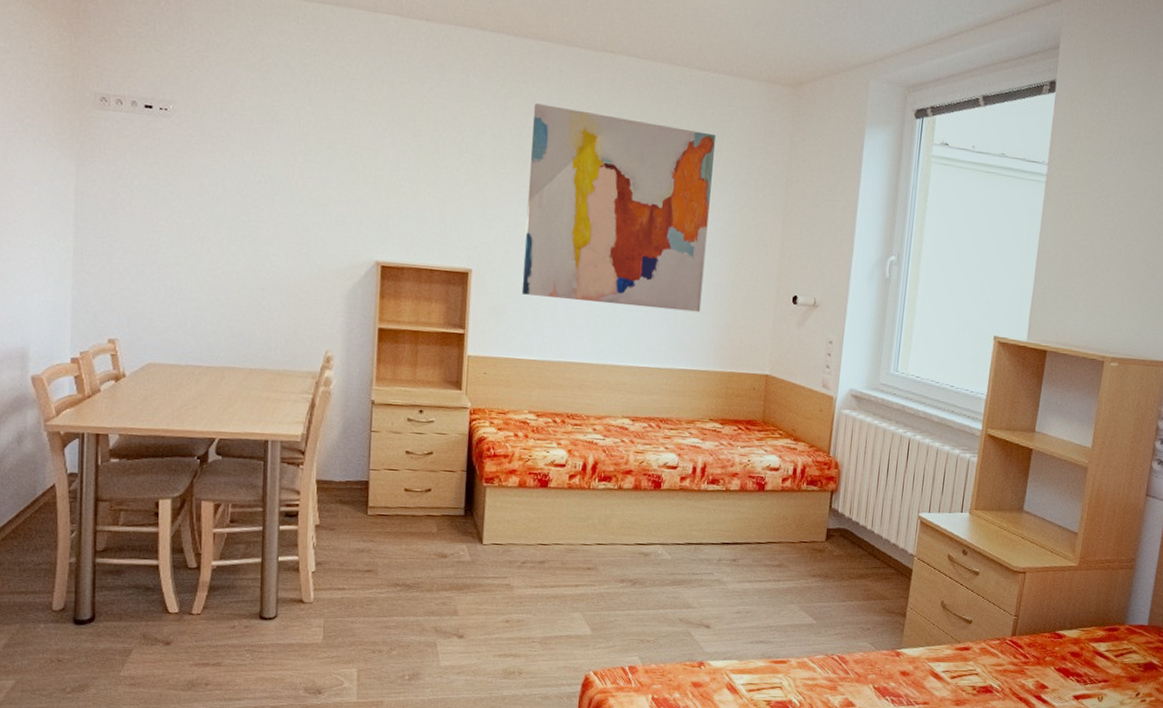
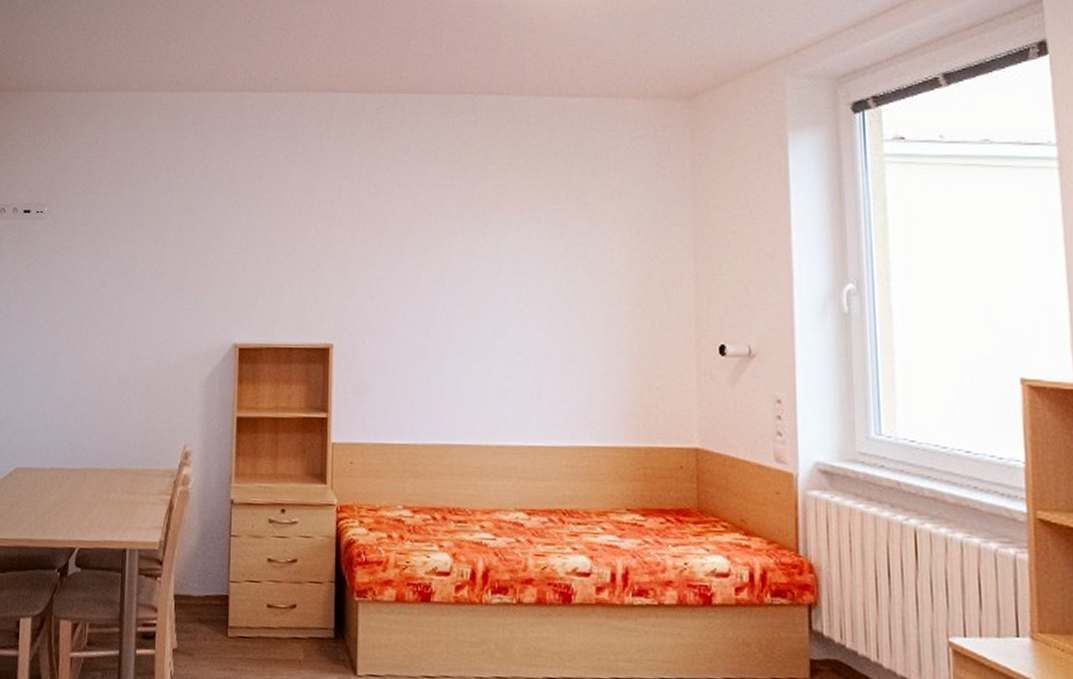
wall art: present [521,103,717,312] -> none [388,158,601,375]

